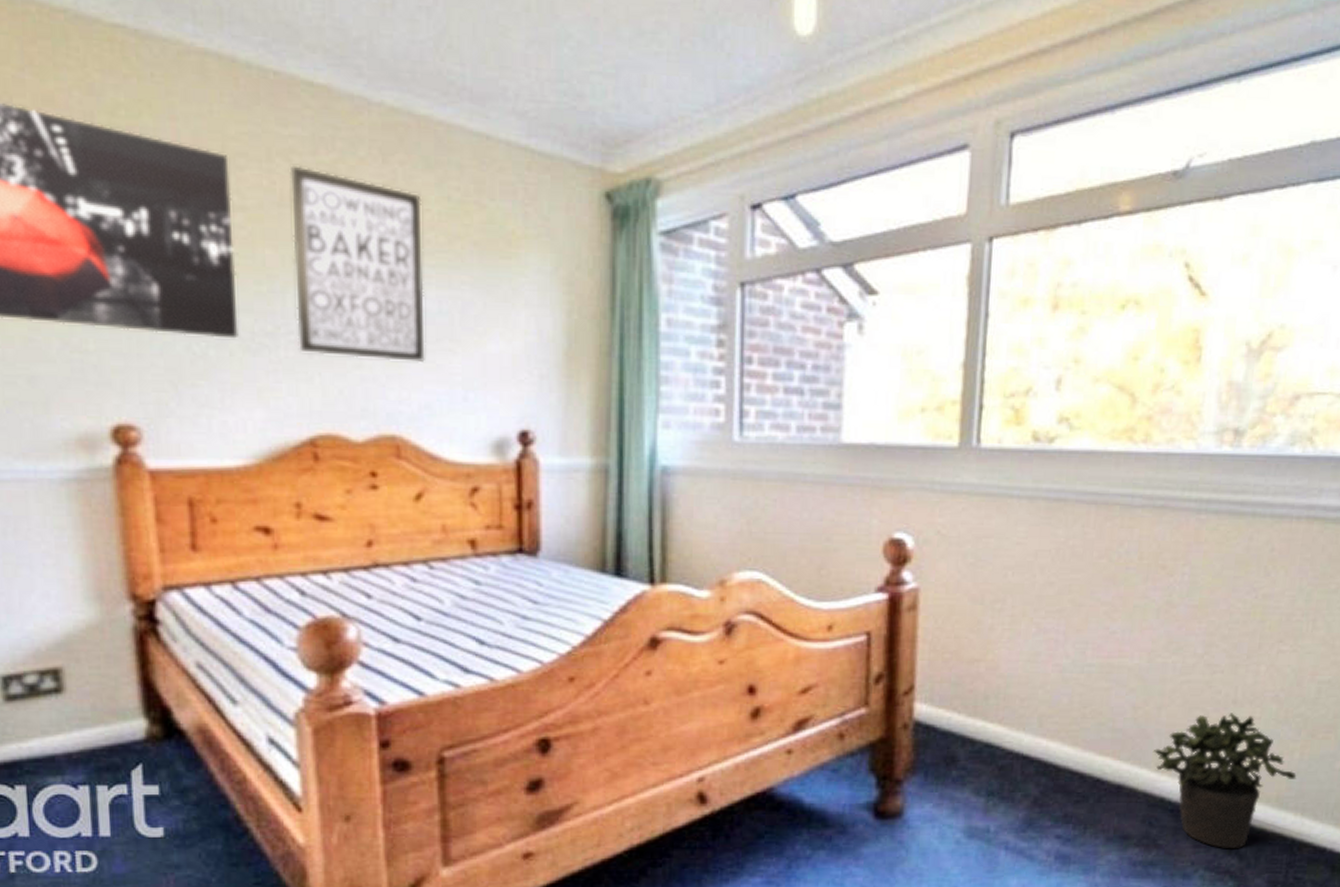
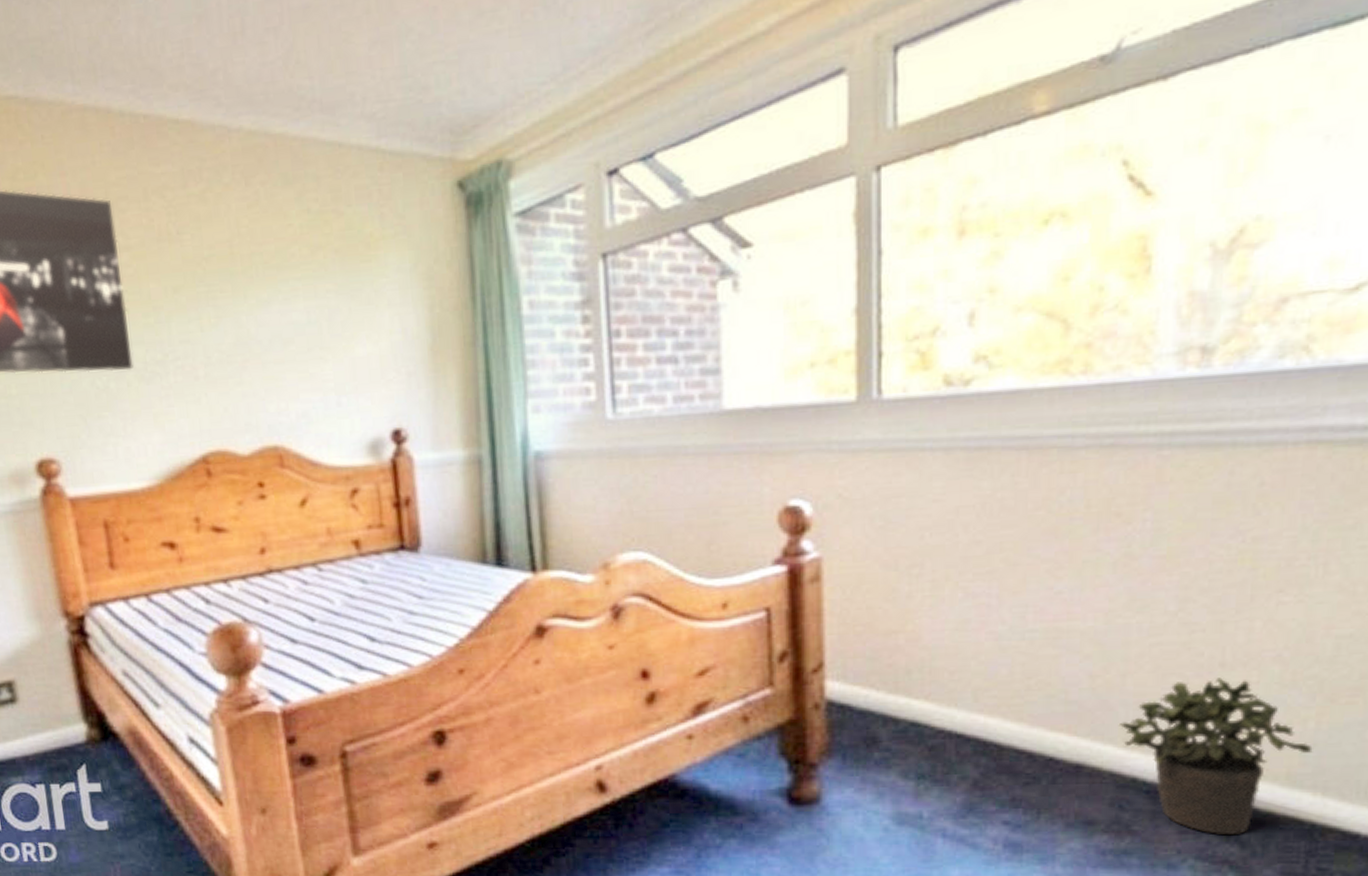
wall art: present [291,165,425,362] -> none [165,200,299,376]

